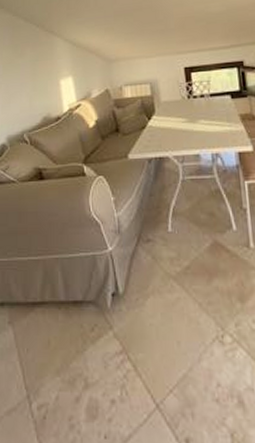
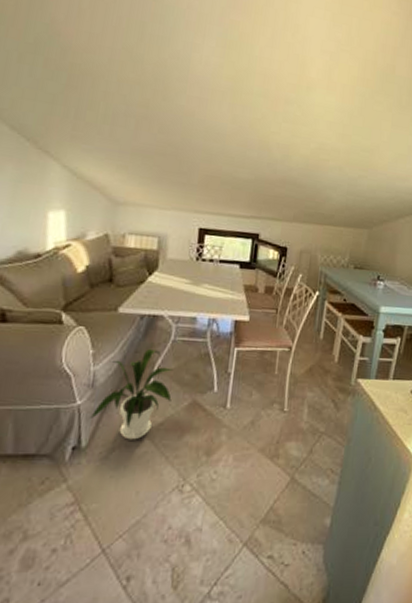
house plant: none [122,190,193,286] -> present [90,348,174,440]

